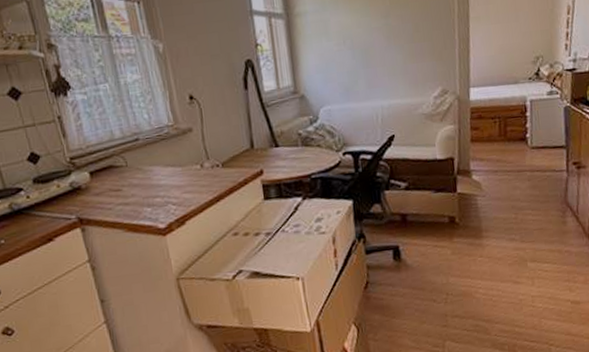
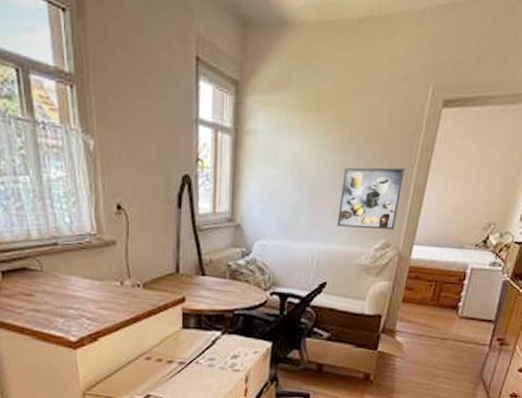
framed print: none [391,22,449,82] -> present [337,167,405,230]

